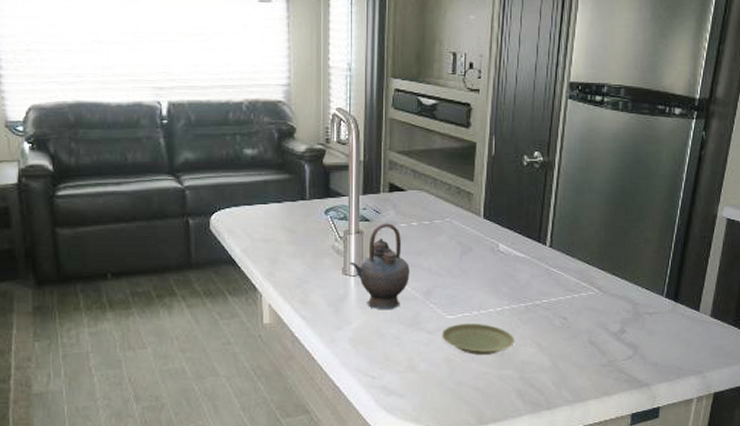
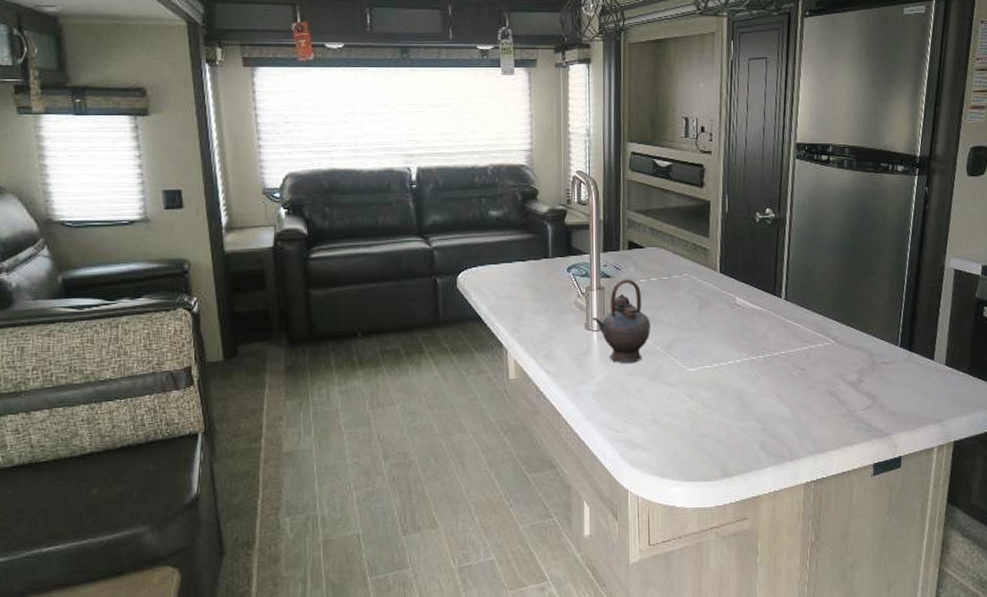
plate: present [441,323,515,355] -> none [683,375,755,407]

